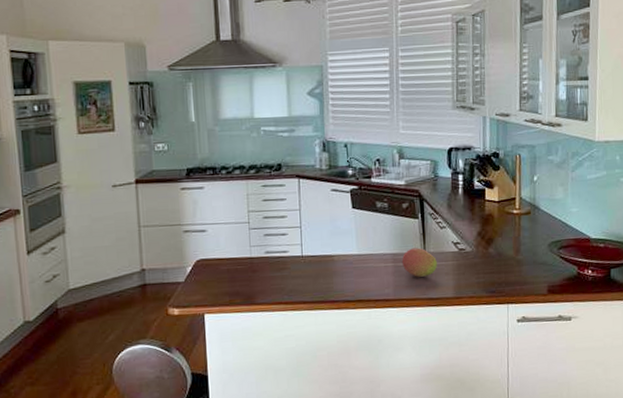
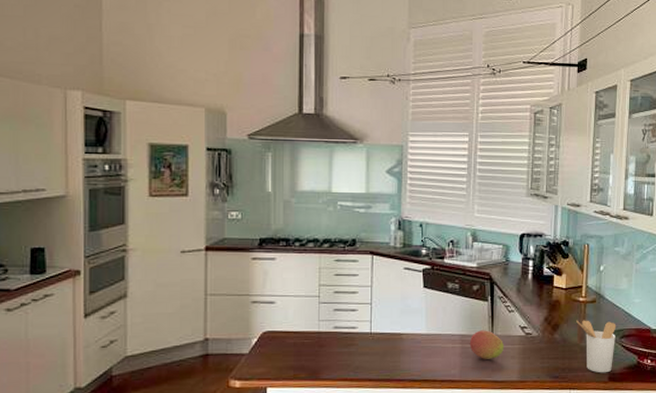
utensil holder: none [511,232,554,286] -> present [576,320,617,373]

